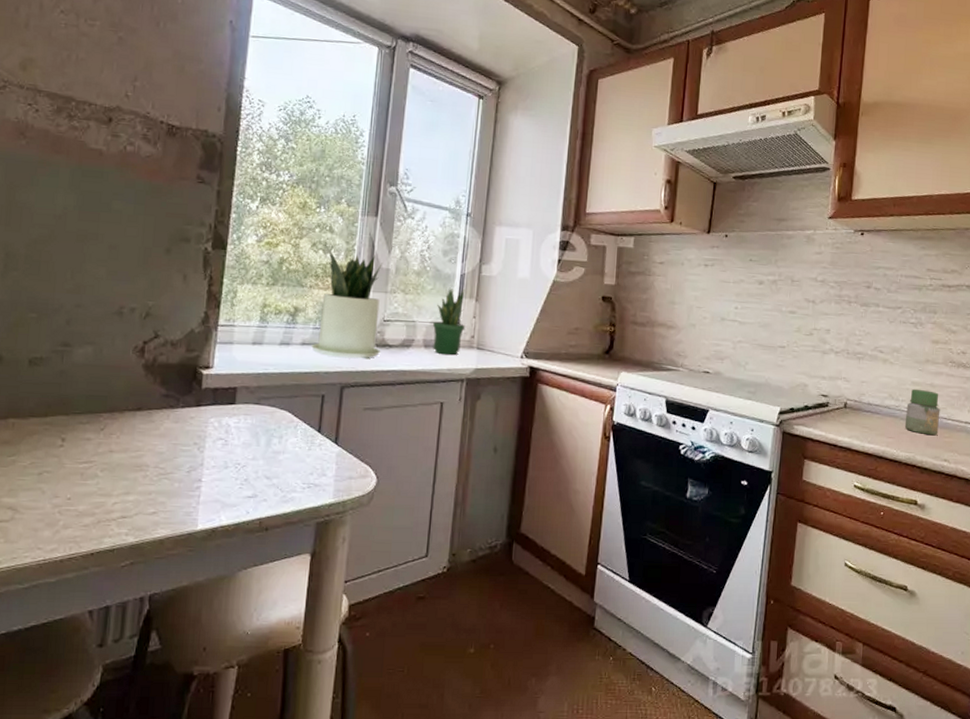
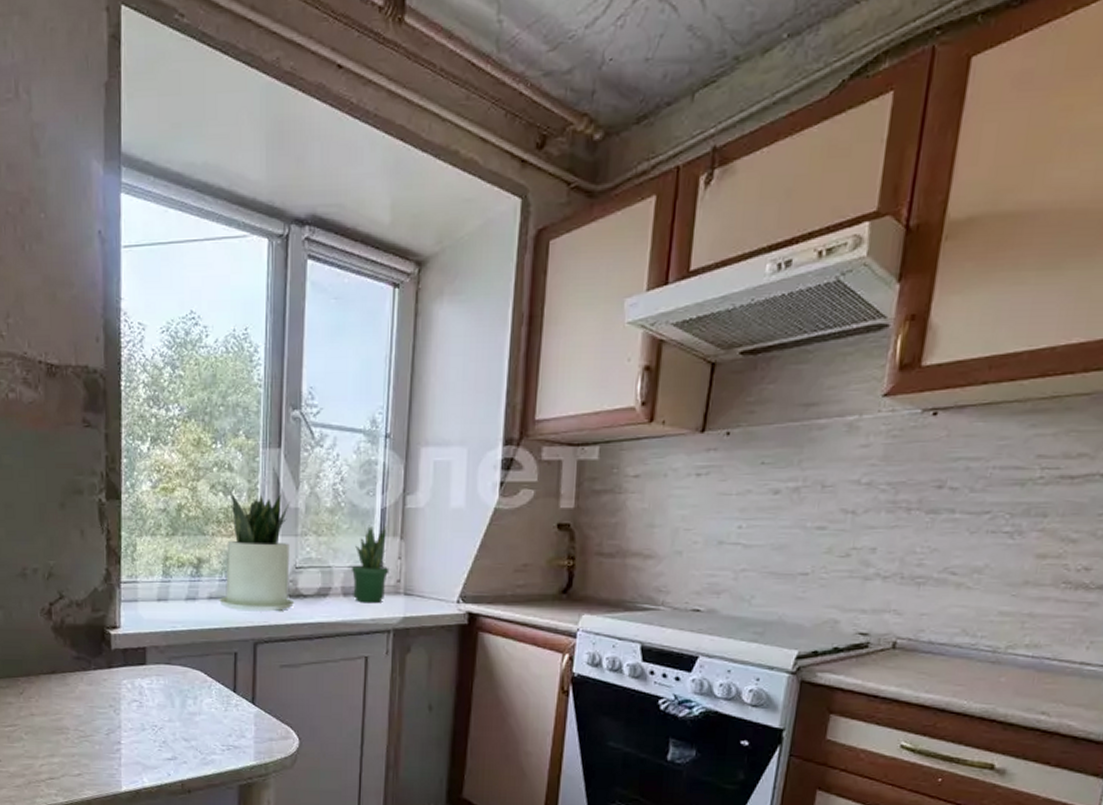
jar: present [904,388,940,436] -> none [982,620,1041,682]

